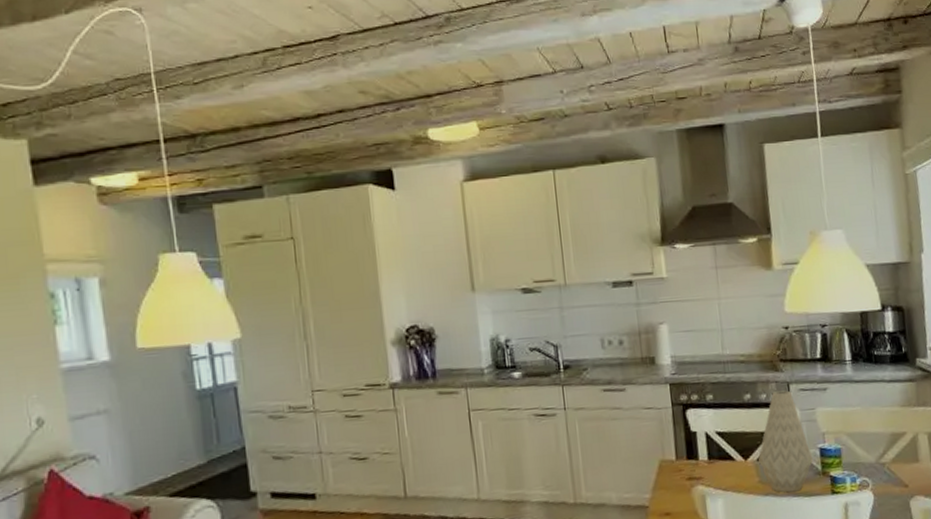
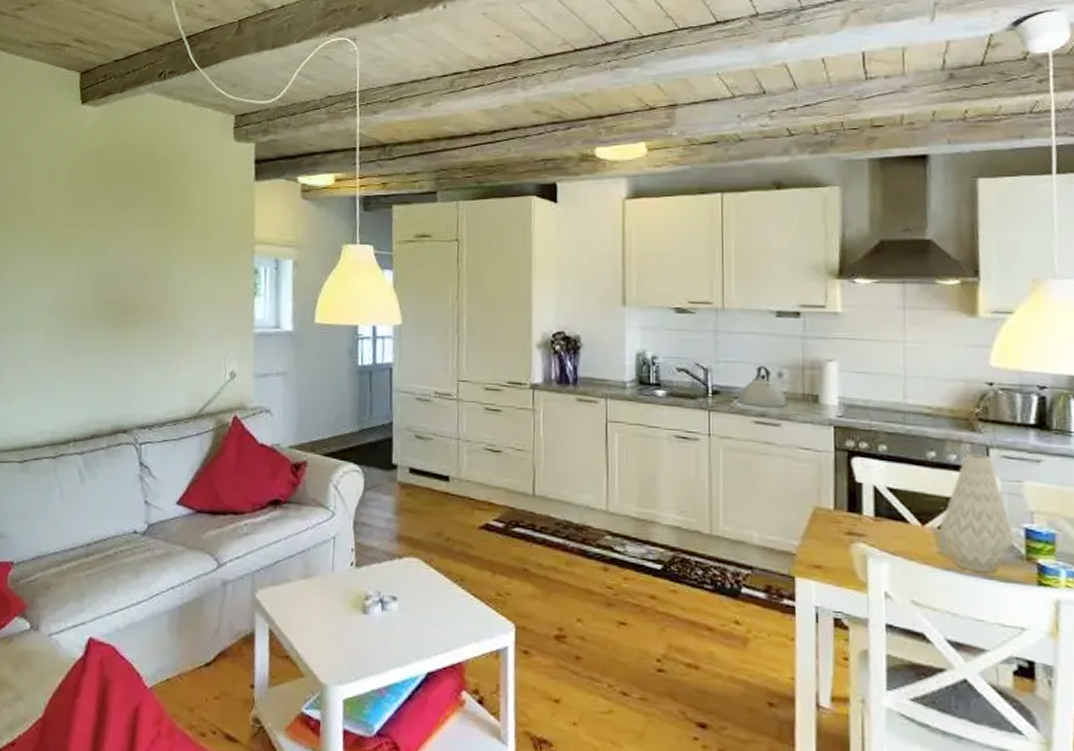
kettle: none [587,336,629,376] -> present [738,366,787,408]

